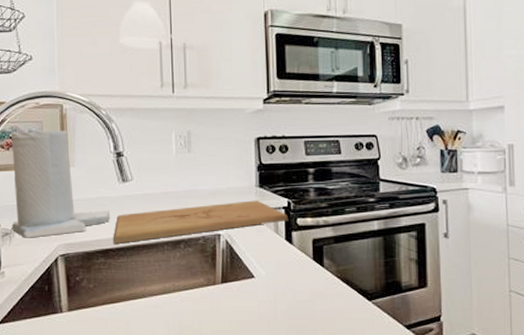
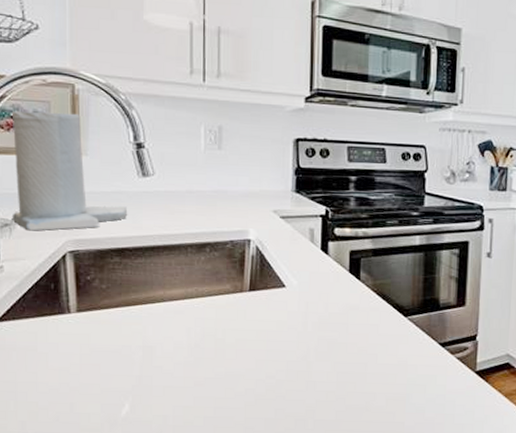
cutting board: present [112,200,288,244] -> none [129,206,325,243]

